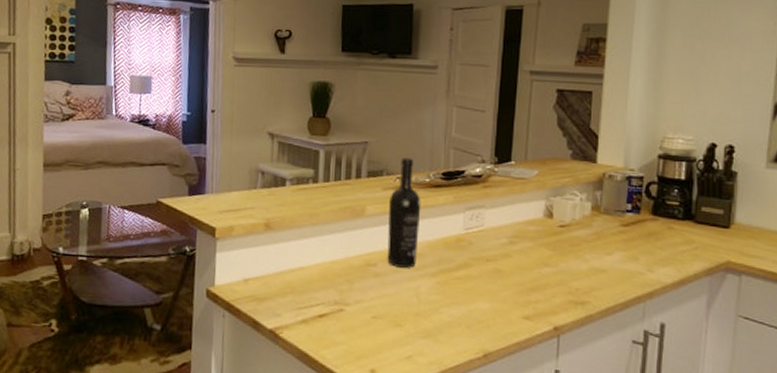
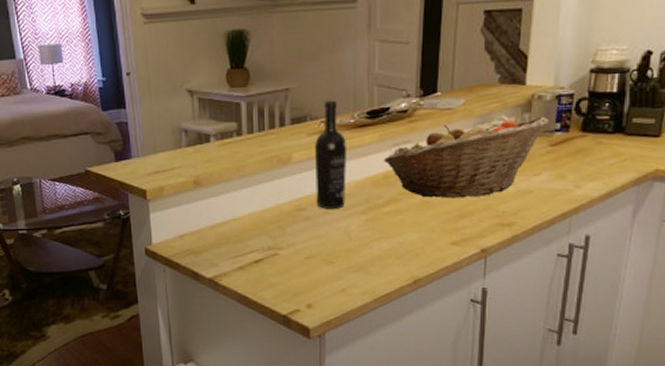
fruit basket: none [457,193,620,271] -> present [384,116,549,199]

